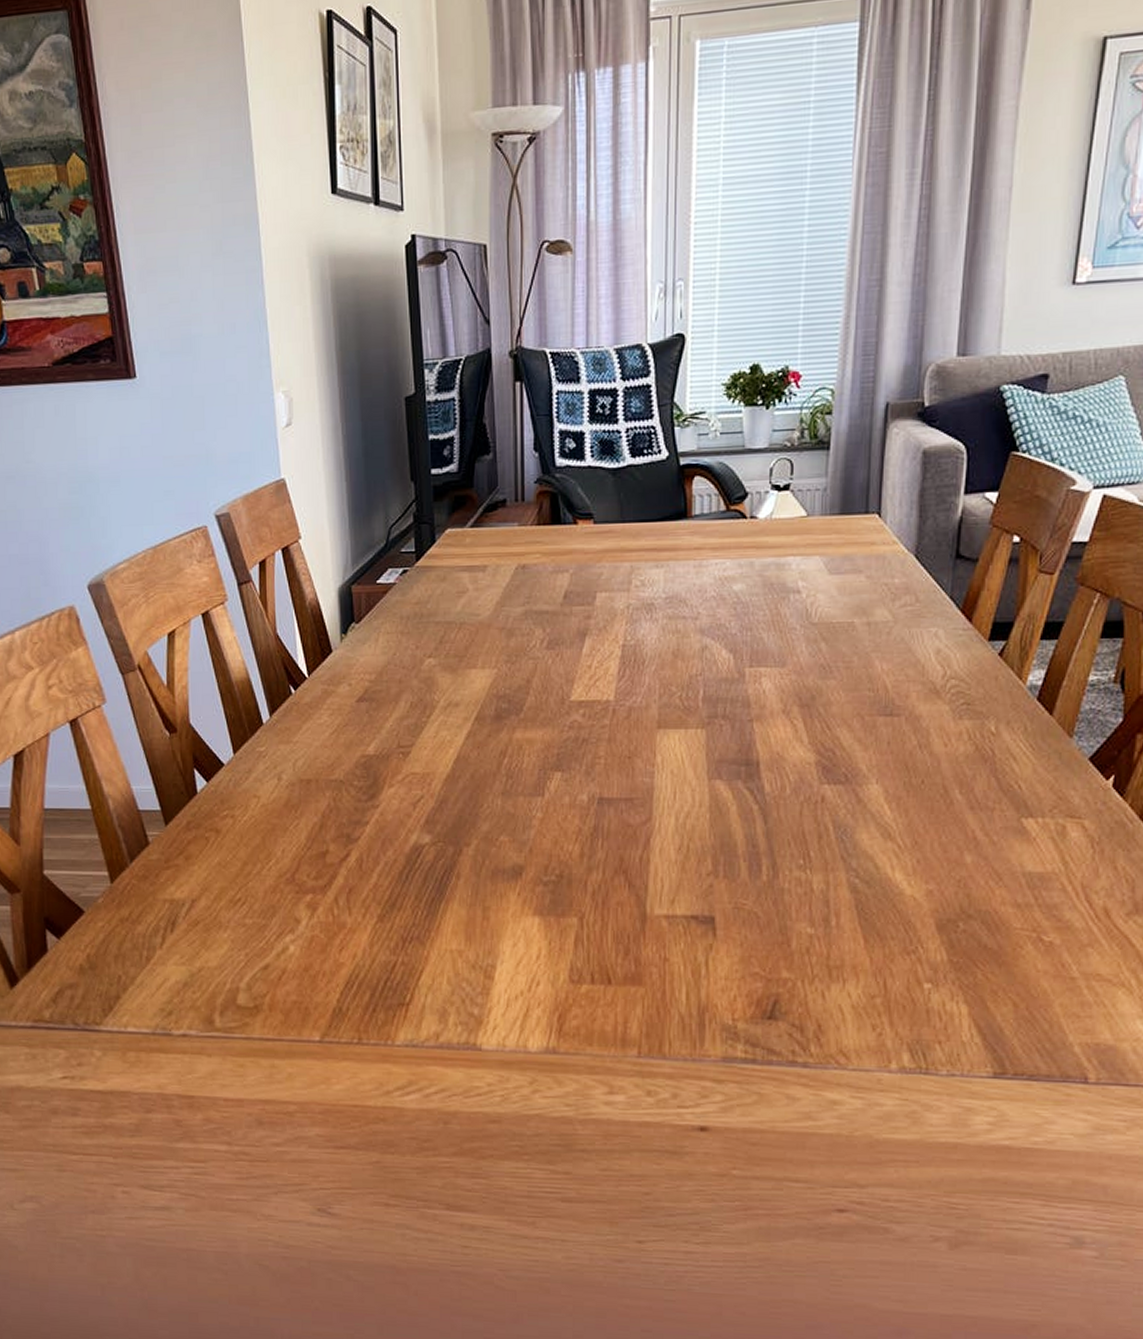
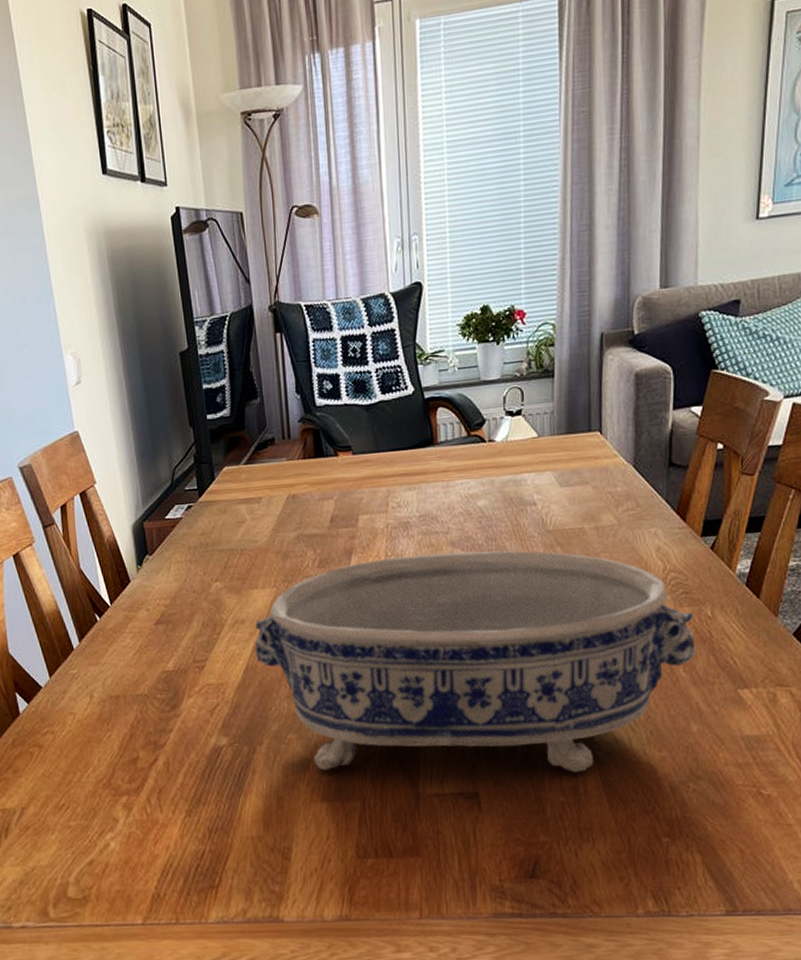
decorative bowl: none [468,640,977,901] -> present [254,550,697,772]

